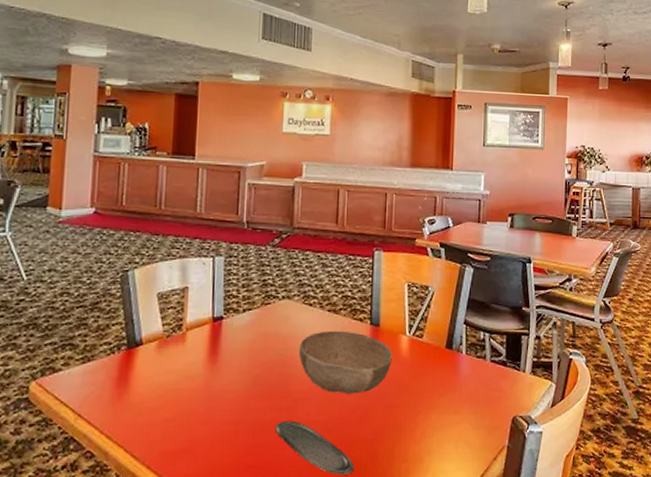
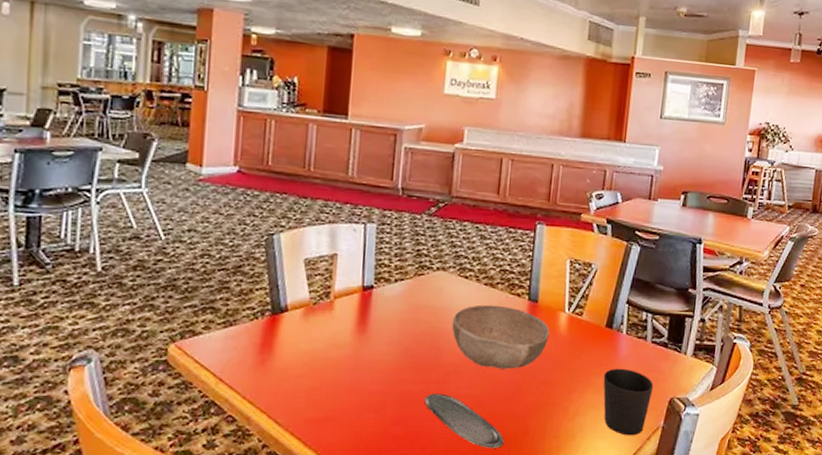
cup: none [447,388,496,457] -> present [603,368,654,436]

